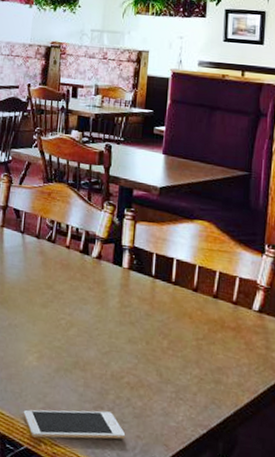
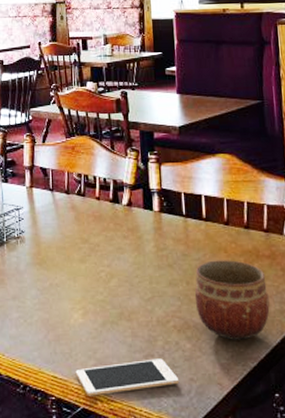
bowl: none [153,324,228,407] -> present [195,260,270,340]

